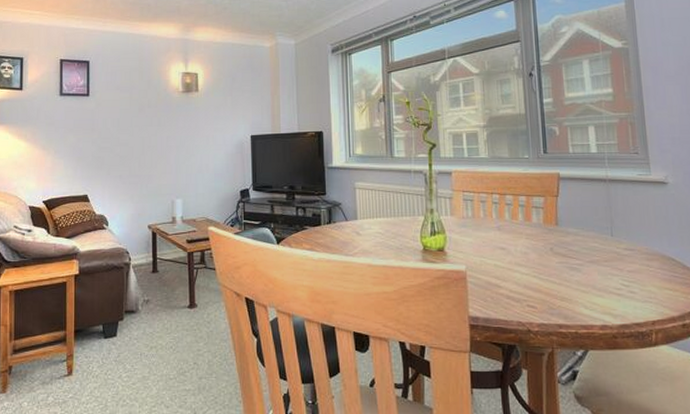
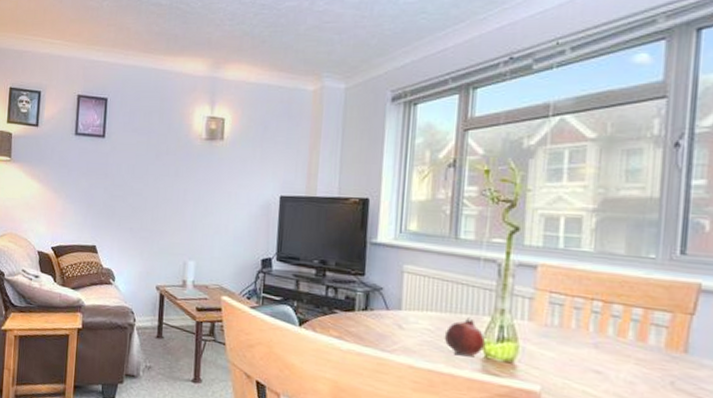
fruit: none [392,218,423,251] -> present [444,316,486,357]

